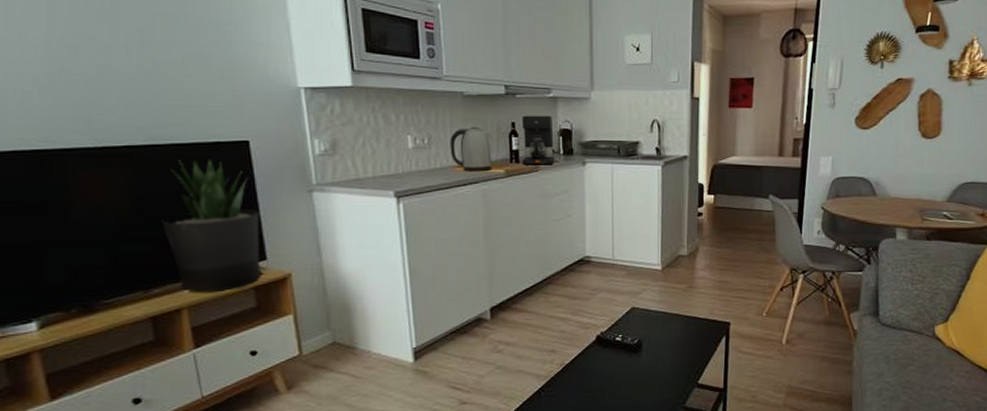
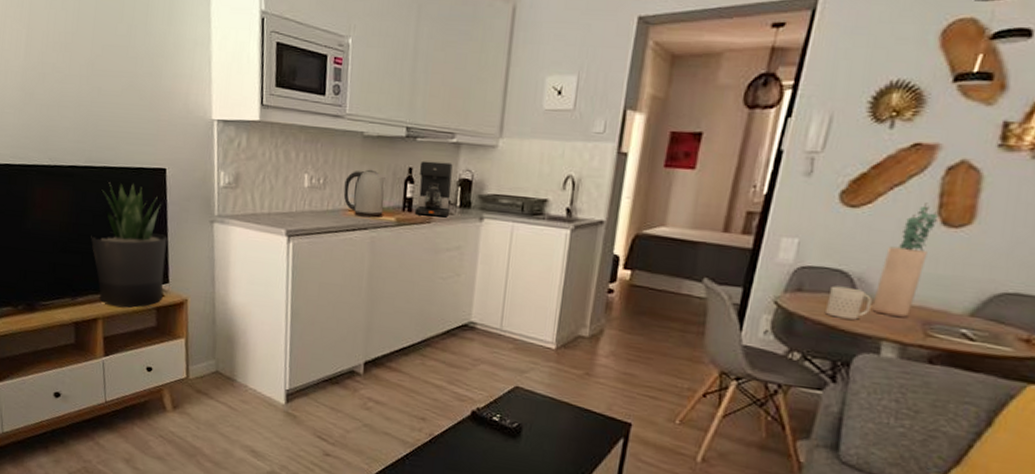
mug: none [856,190,887,214] -> present [824,285,873,320]
vase: none [886,122,920,209] -> present [872,202,939,318]

